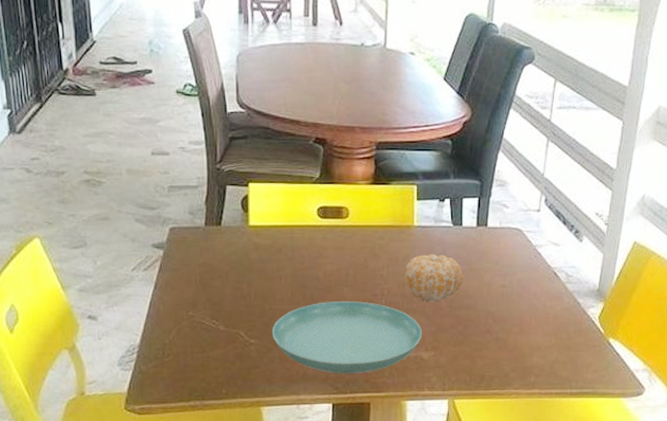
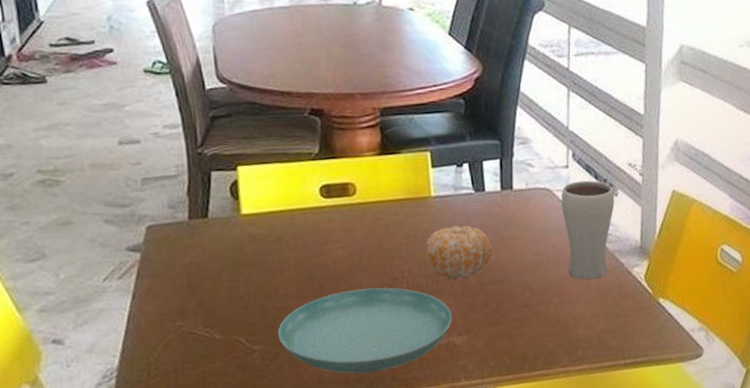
drinking glass: none [529,225,580,315] -> present [561,180,615,280]

